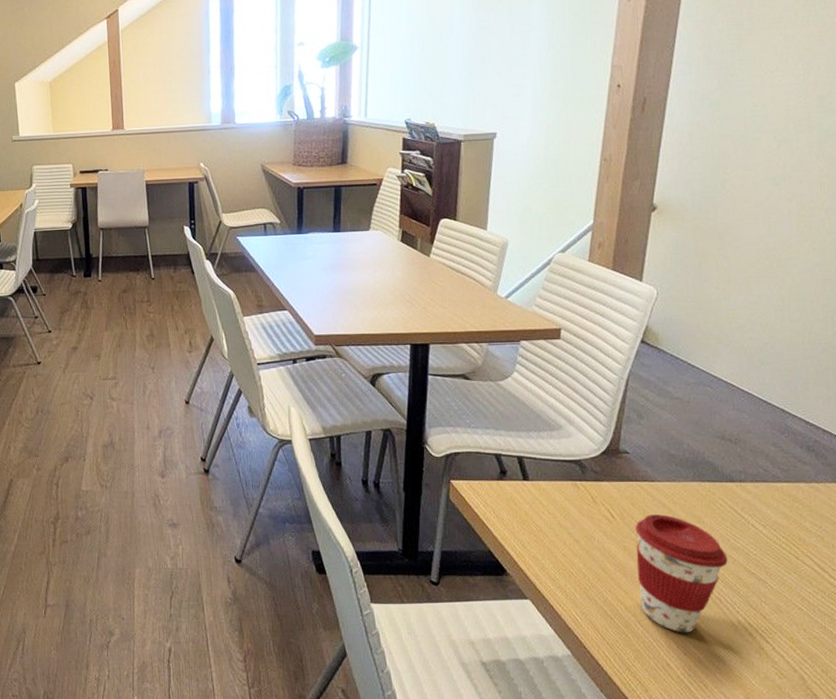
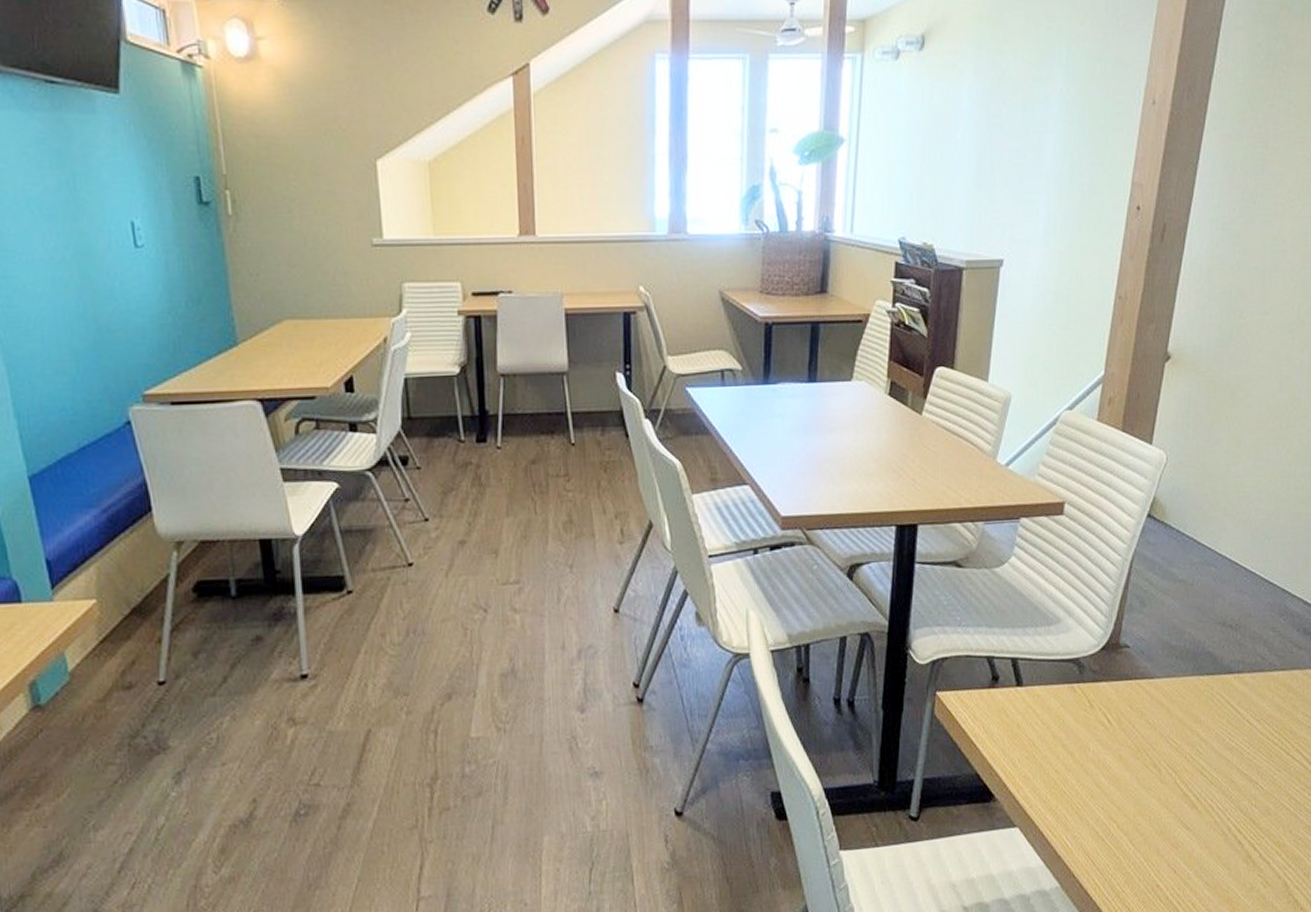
coffee cup: present [635,514,728,633] -> none [1131,715,1222,849]

